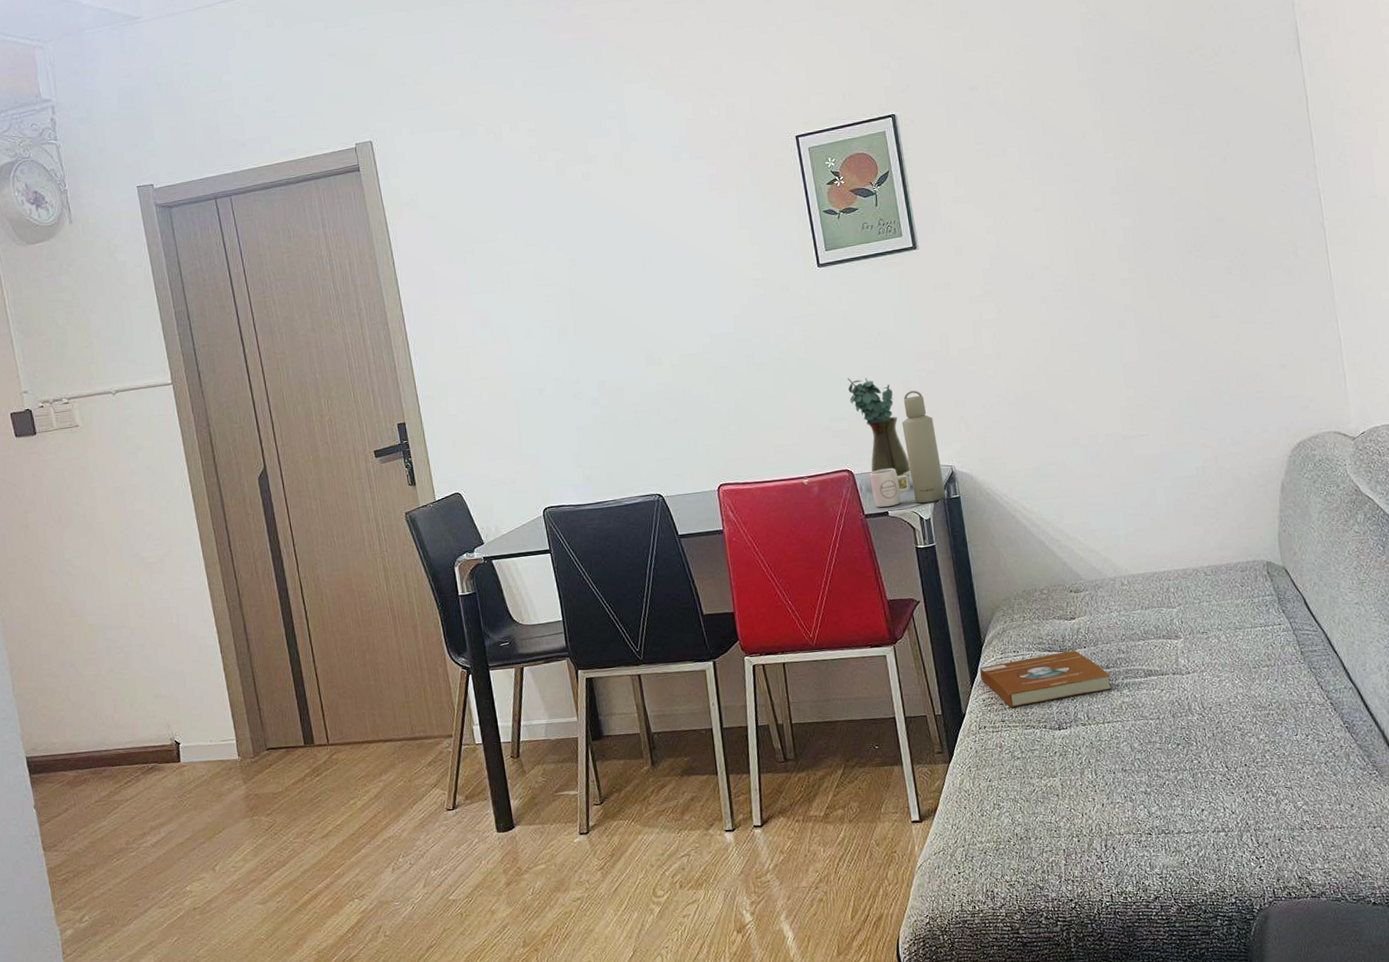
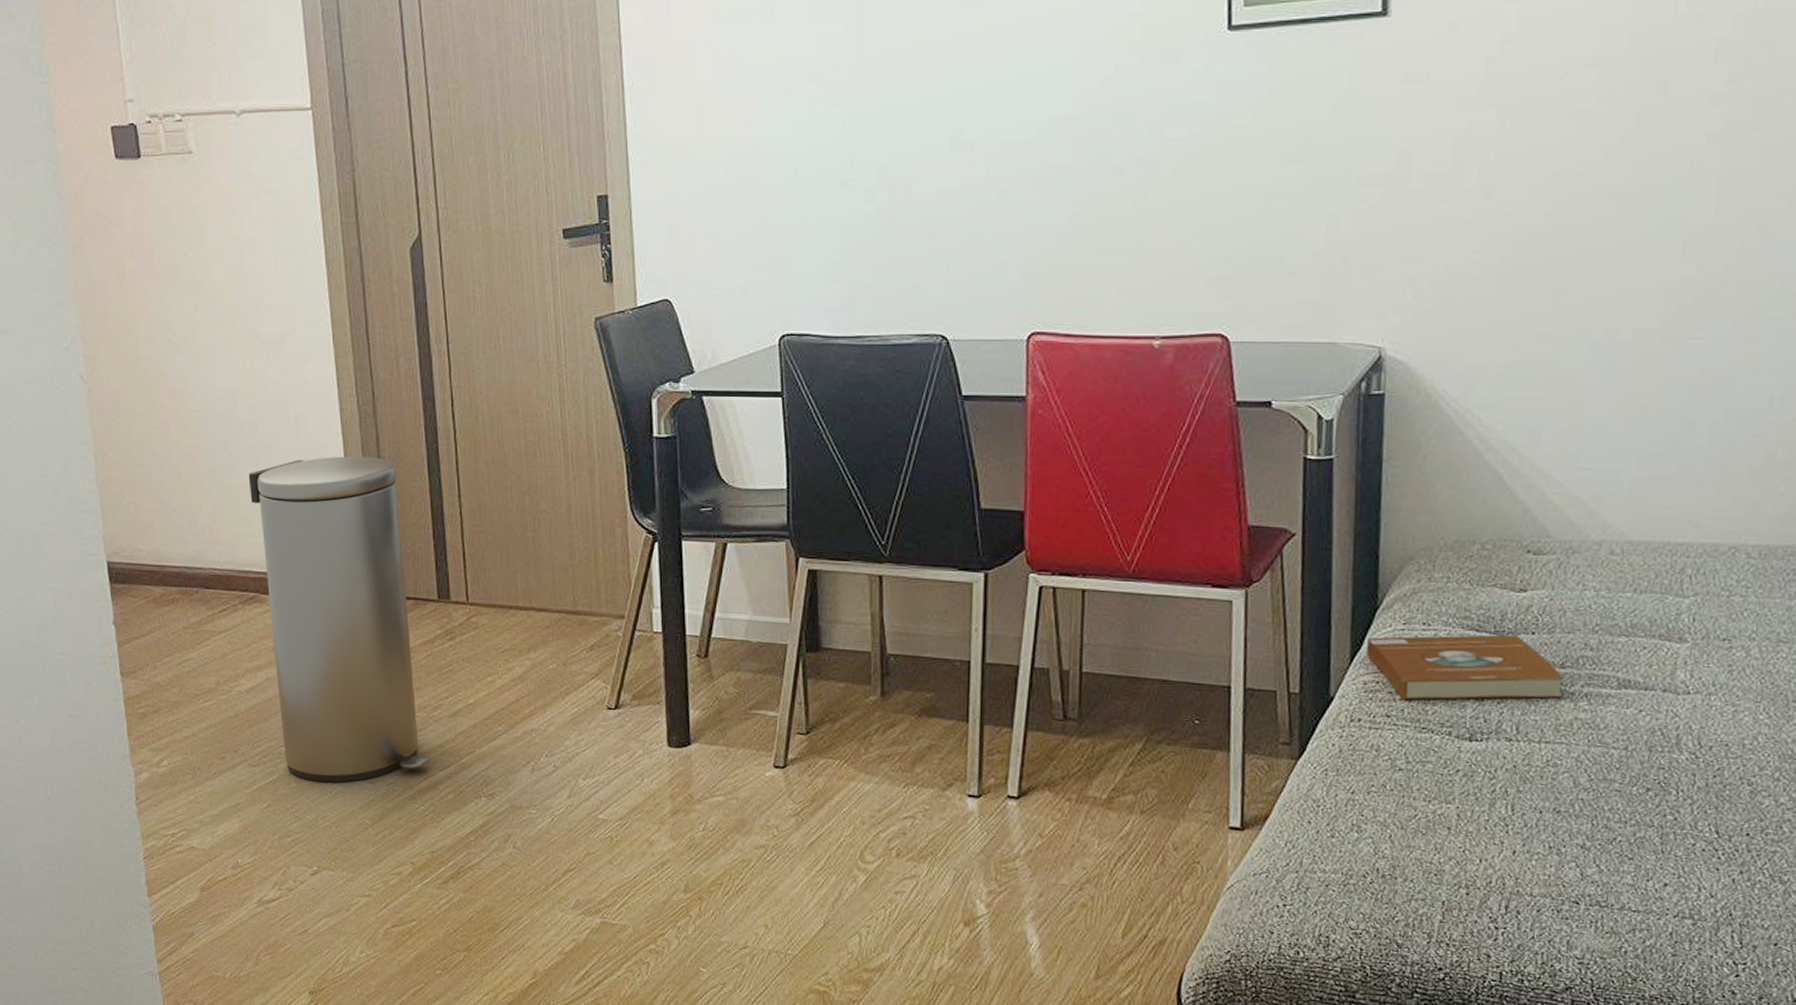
pedal bin: none [141,640,310,911] -> present [248,456,430,783]
vase: present [847,378,911,489] -> none [1242,201,1317,371]
mug: present [869,468,911,508] -> none [1251,339,1313,395]
bottle: present [901,390,946,504] -> none [1314,230,1365,397]

